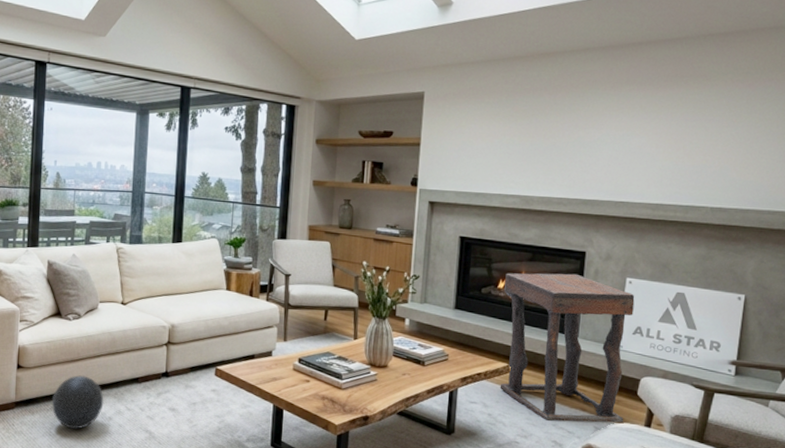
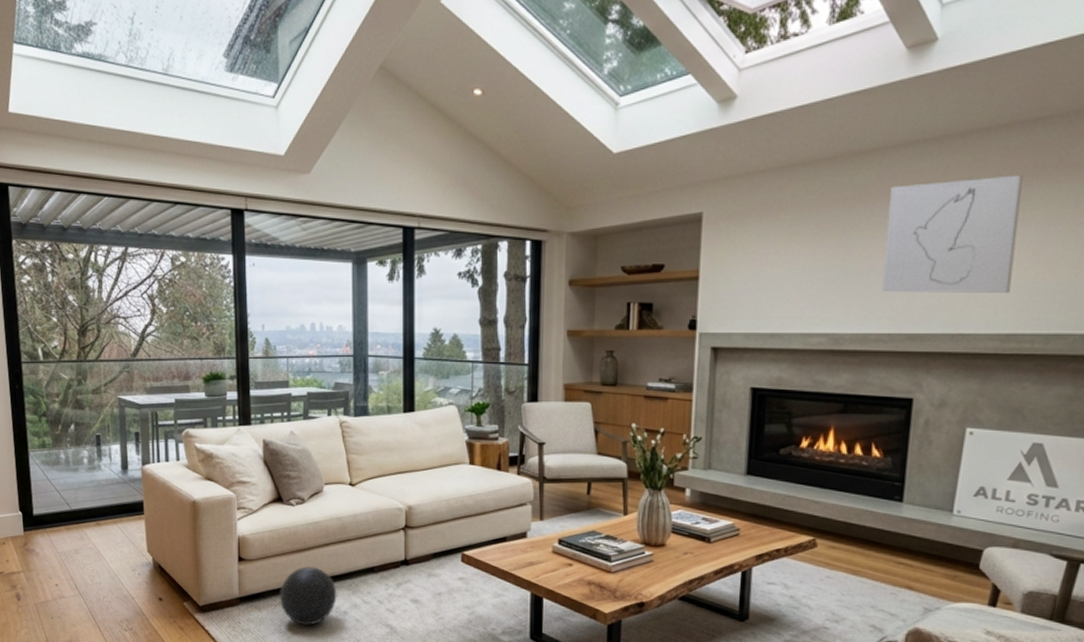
side table: present [500,272,635,423] -> none [804,426,977,603]
wall art: none [562,80,667,172] -> present [881,175,1024,294]

